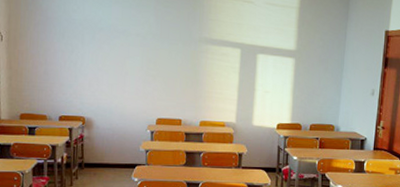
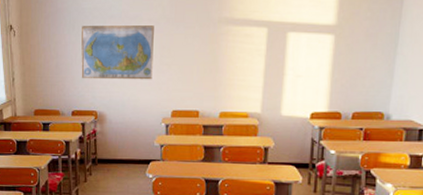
world map: none [69,36,141,90] -> present [81,24,154,80]

